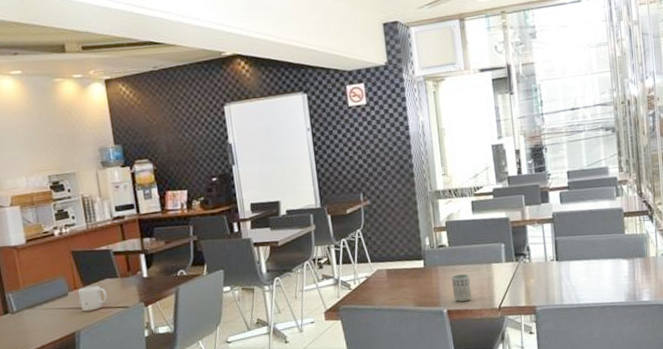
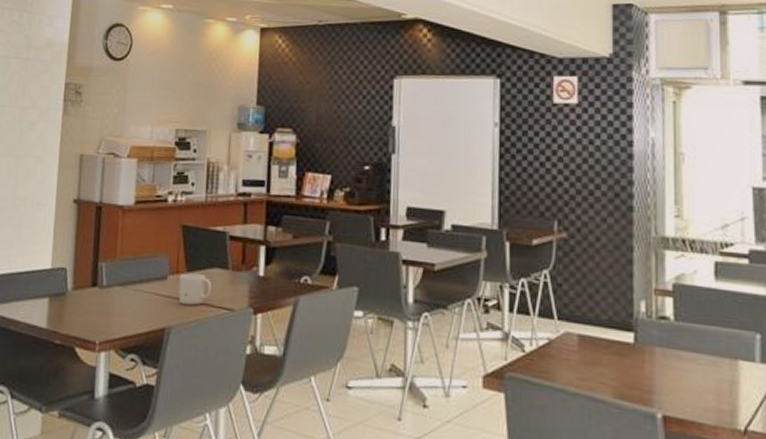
cup: present [452,274,472,302] -> none [675,364,703,409]

